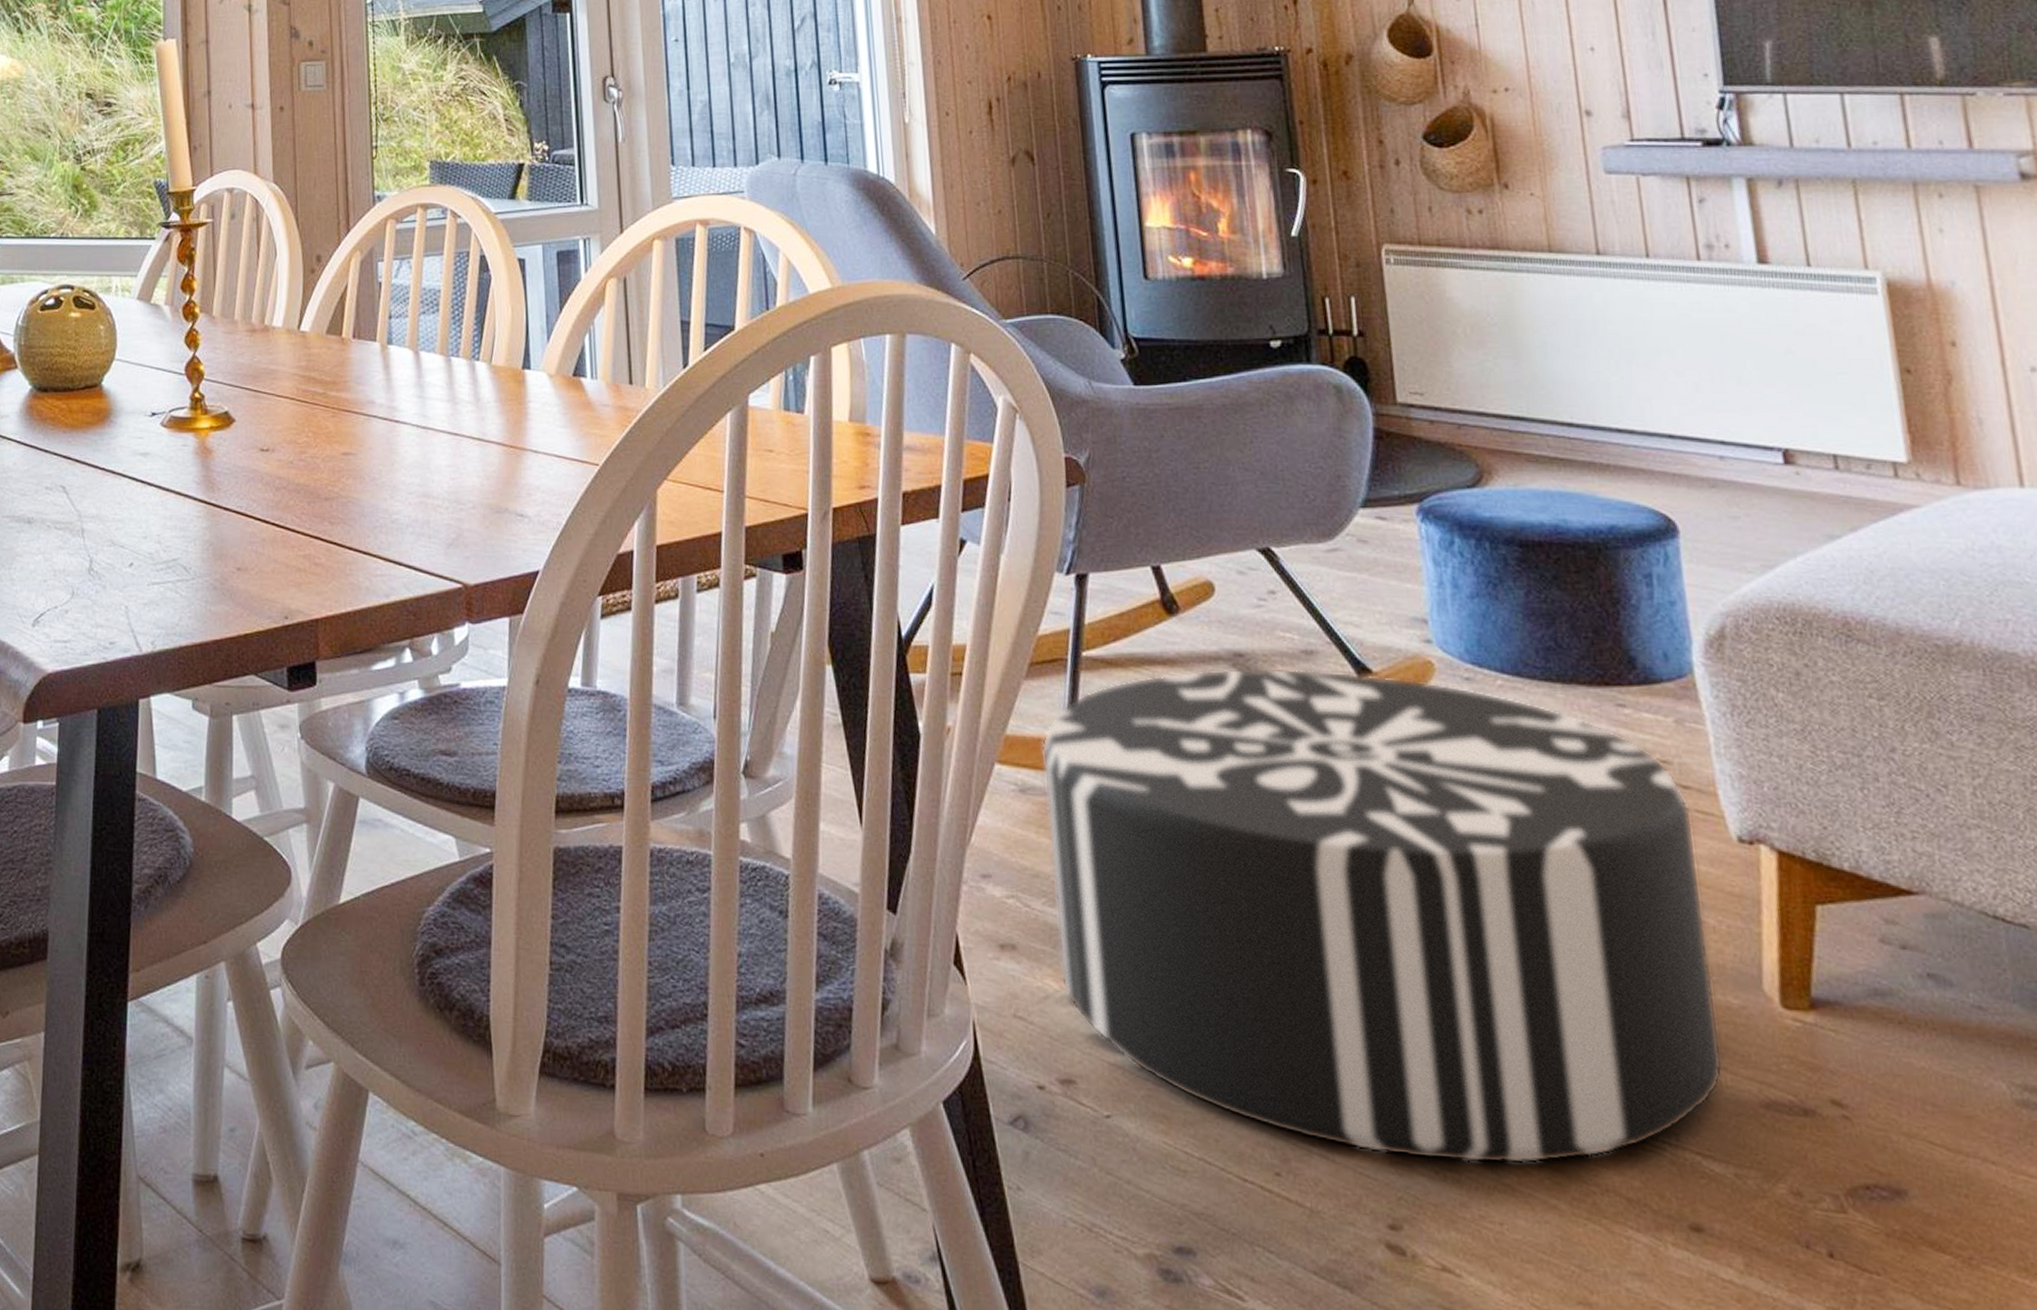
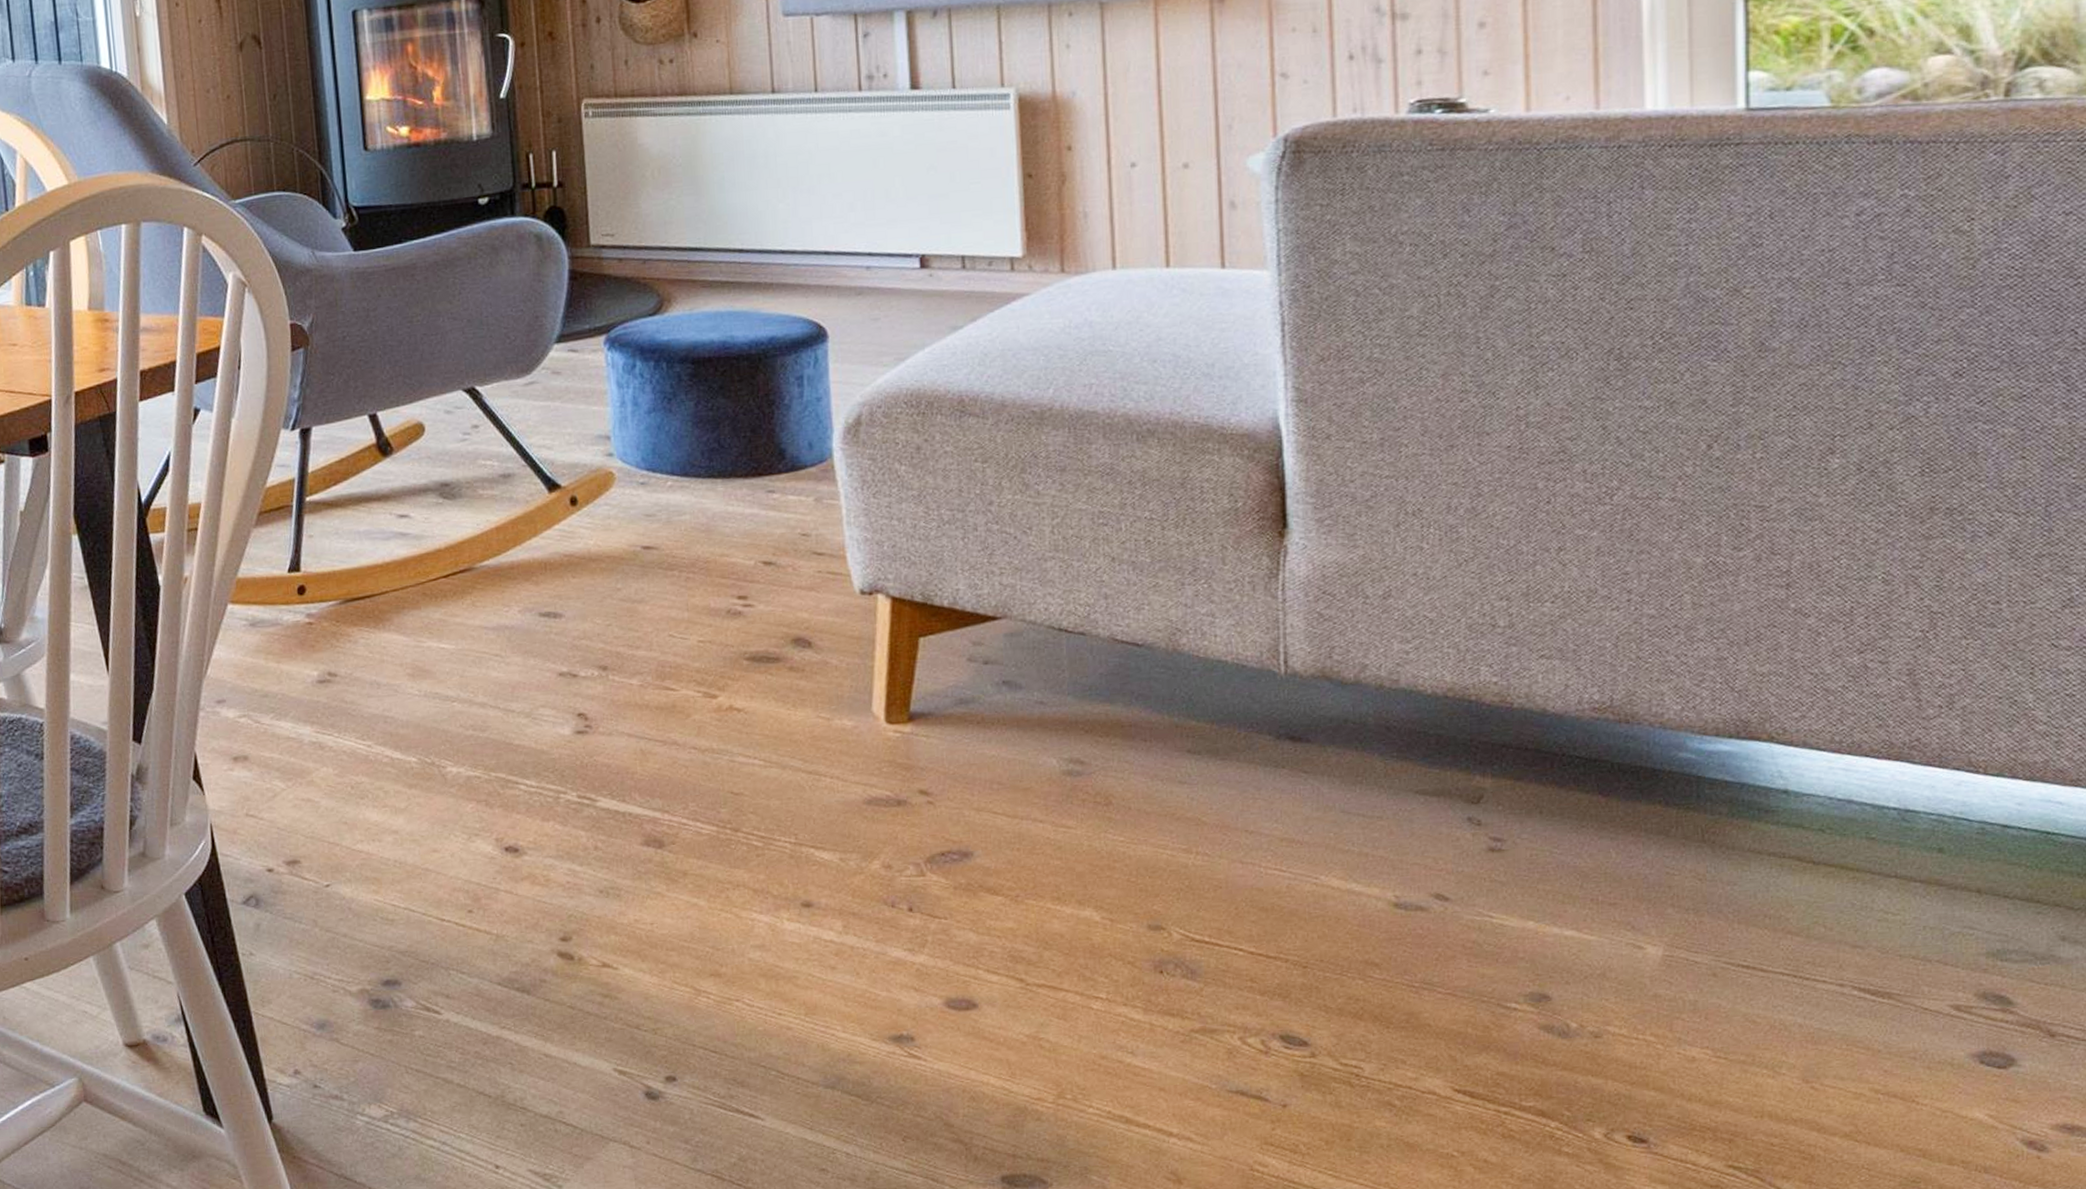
pouf: present [1041,668,1724,1165] -> none [269,488,837,884]

